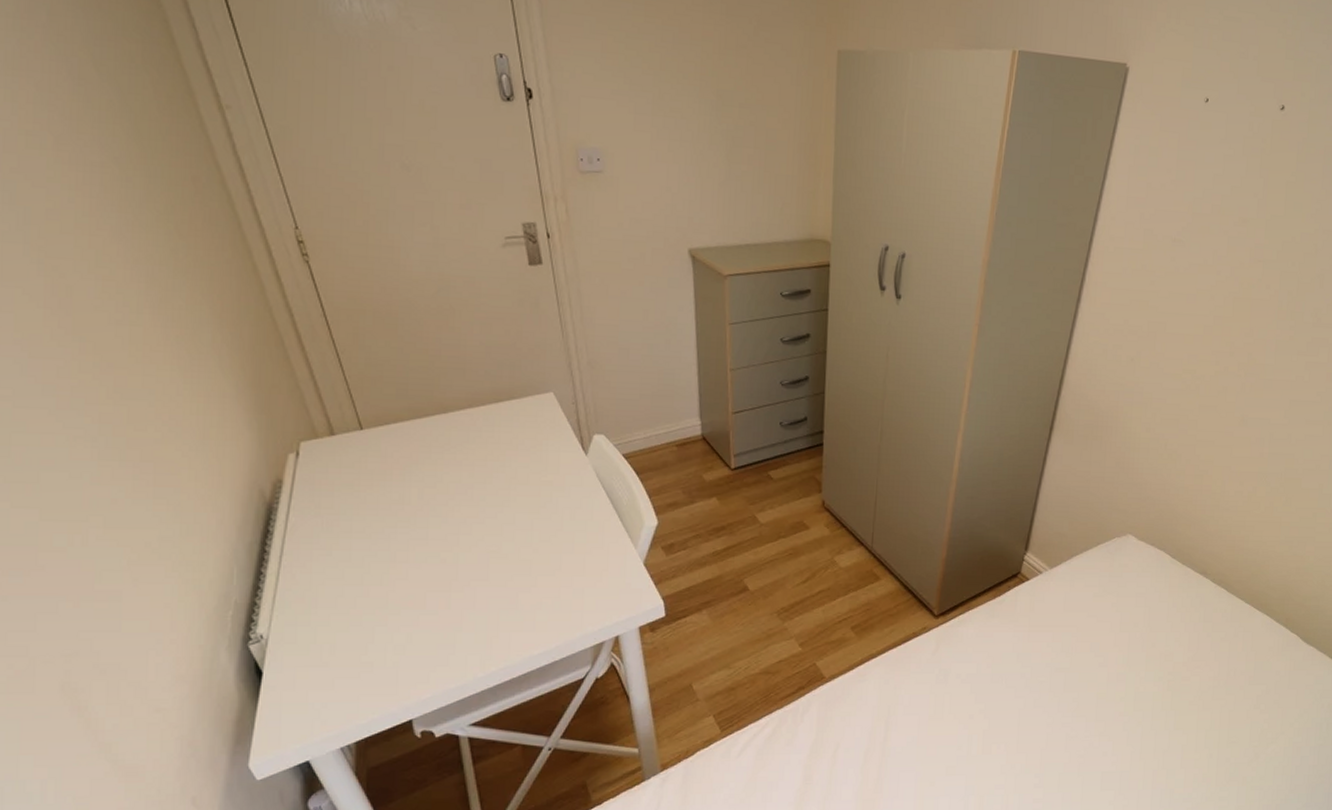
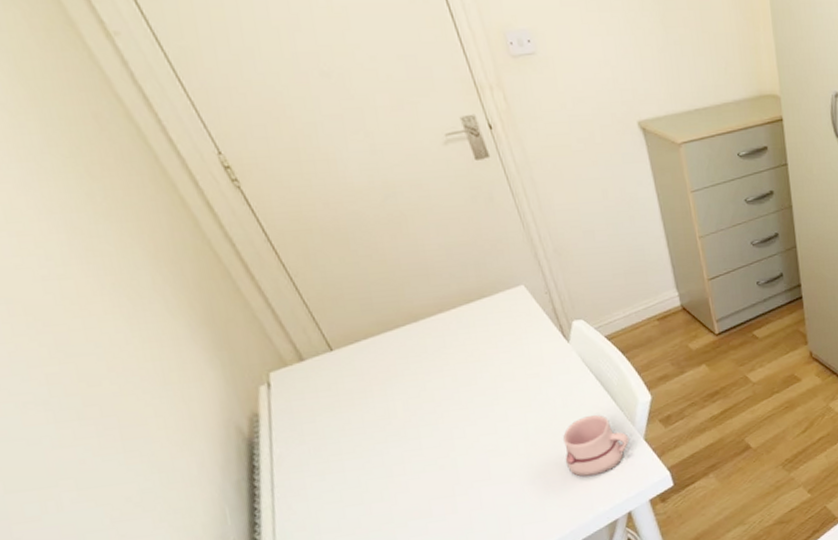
mug: none [563,531,629,592] -> present [563,414,630,477]

